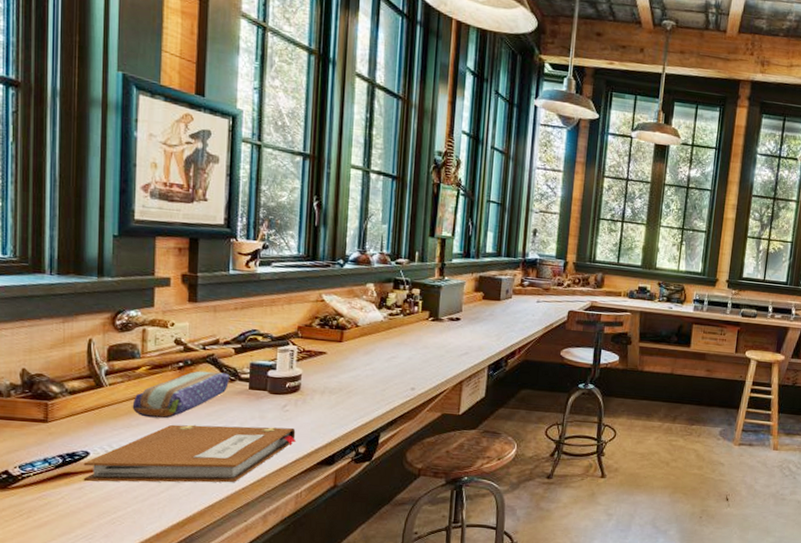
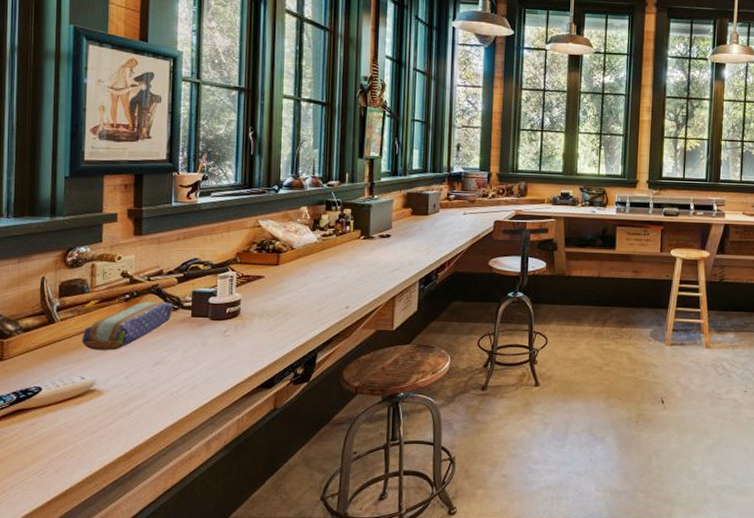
notebook: present [83,424,297,483] -> none [35,352,237,417]

